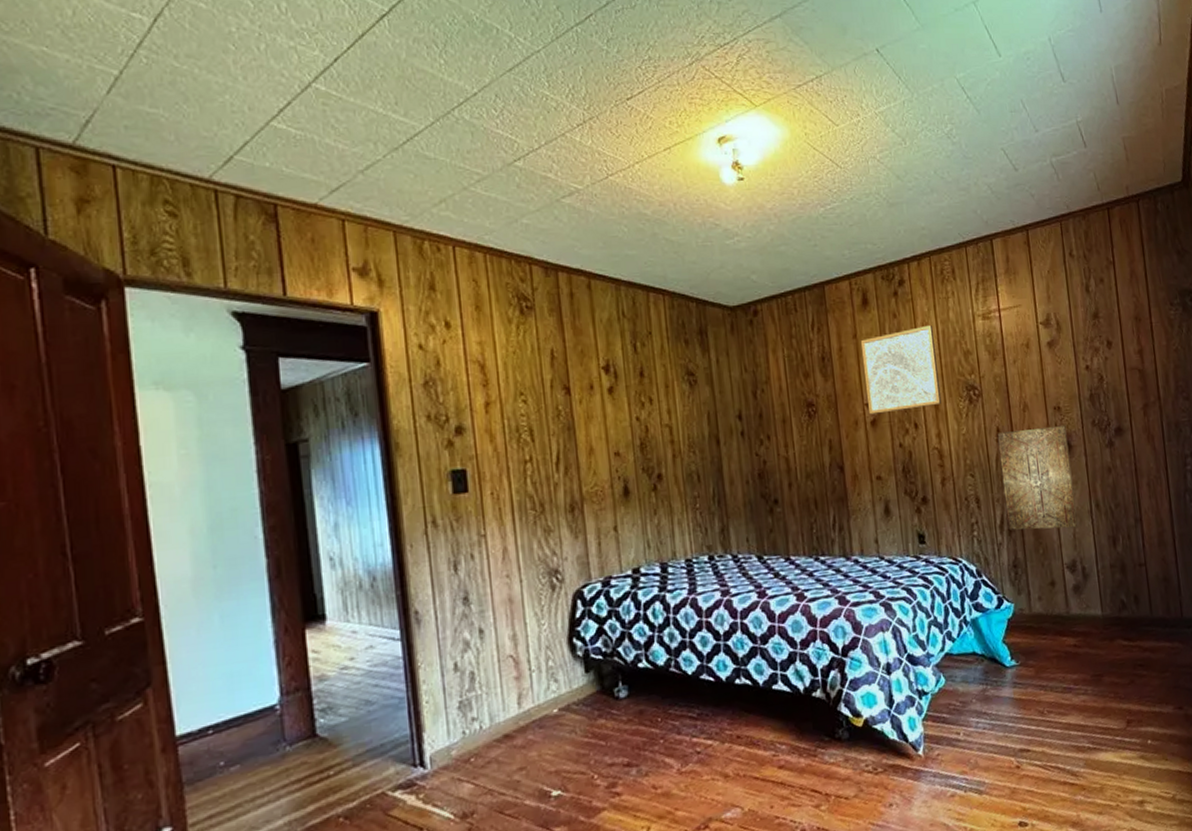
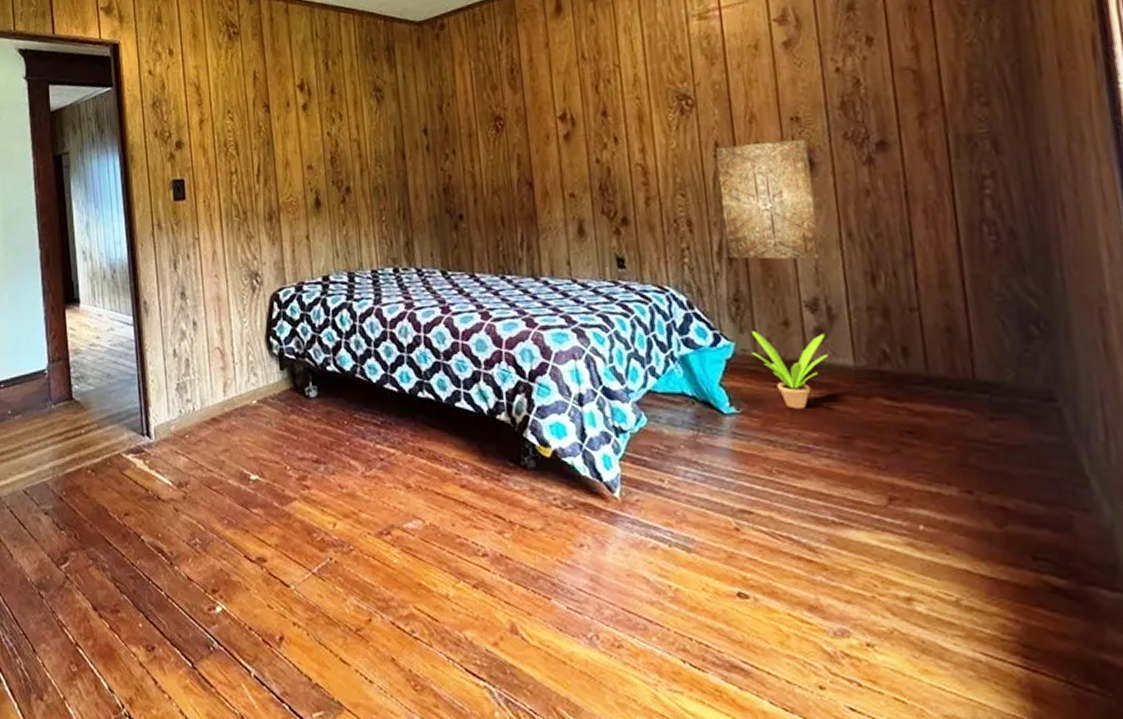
wall art: present [860,324,942,415] -> none [553,29,647,128]
potted plant: none [1027,590,1084,656] -> present [751,330,828,409]

